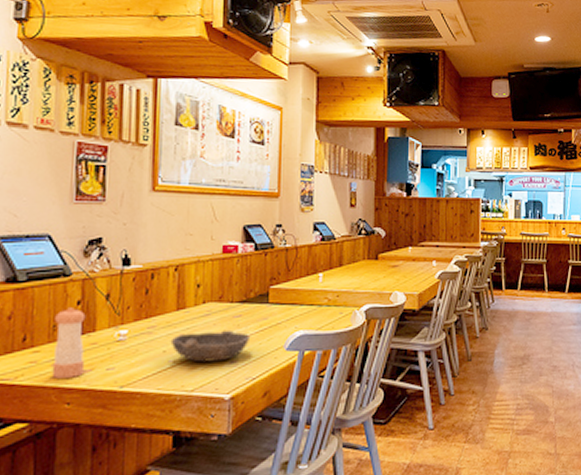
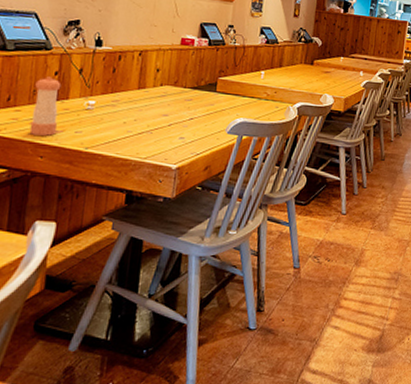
bowl: present [170,329,251,362] -> none [130,109,199,137]

